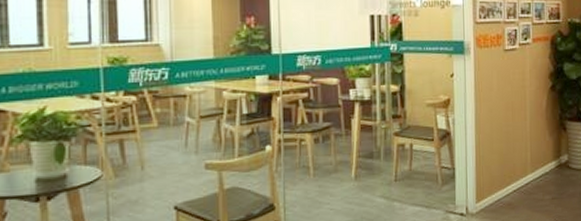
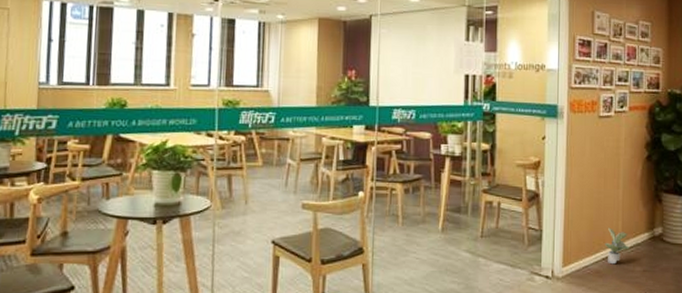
potted plant: none [515,159,538,196] -> present [604,227,629,265]

